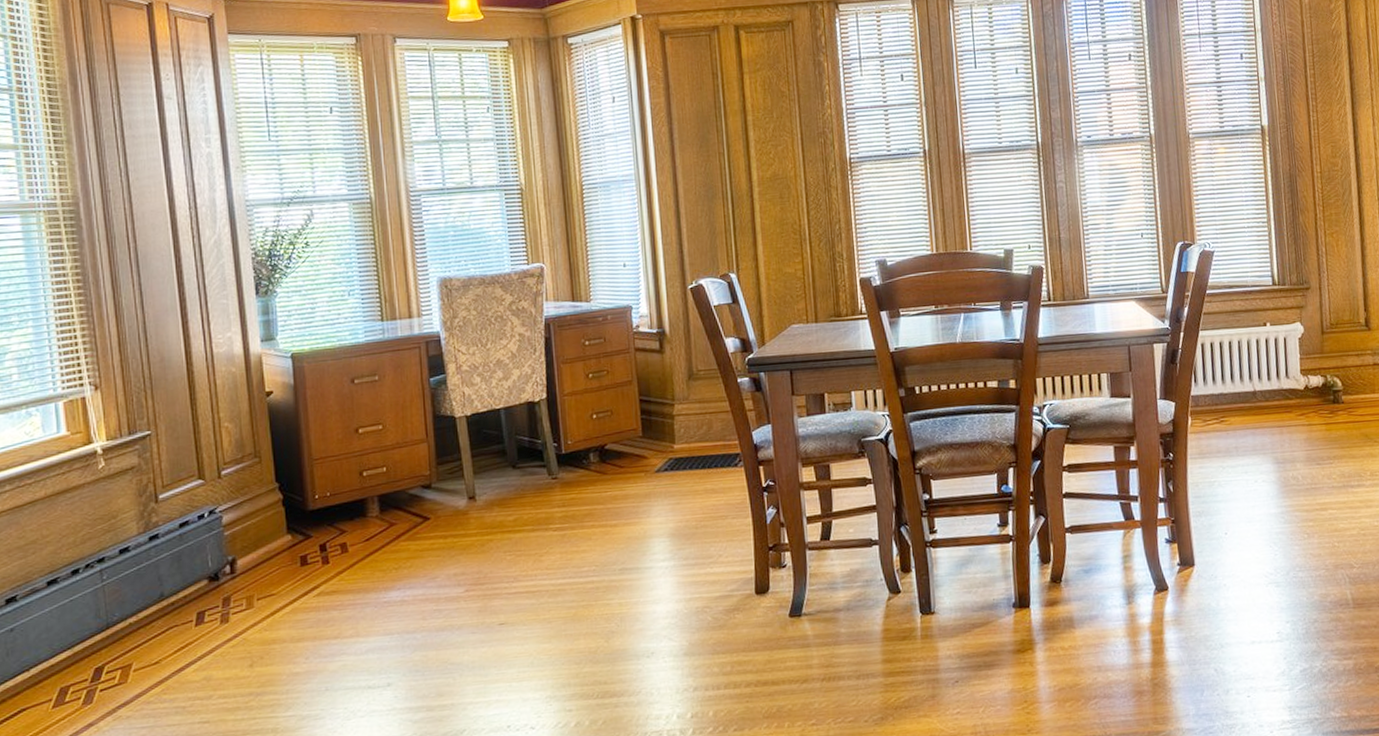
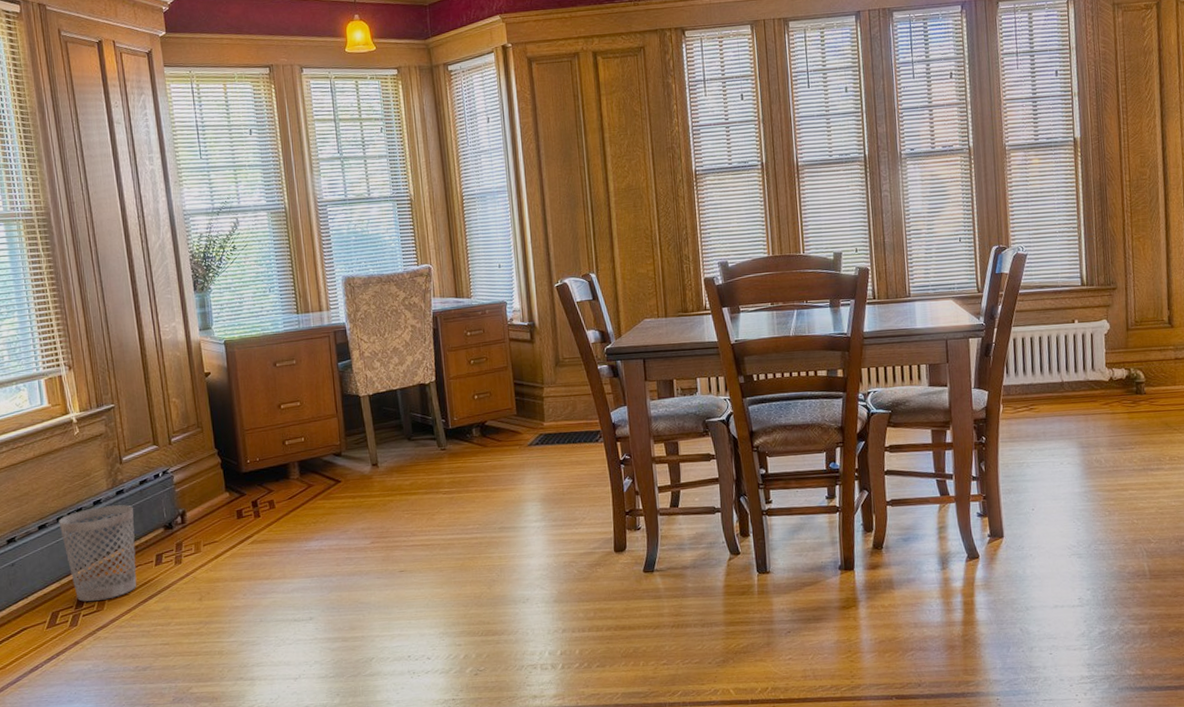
wastebasket: none [74,552,171,673] -> present [58,505,137,602]

